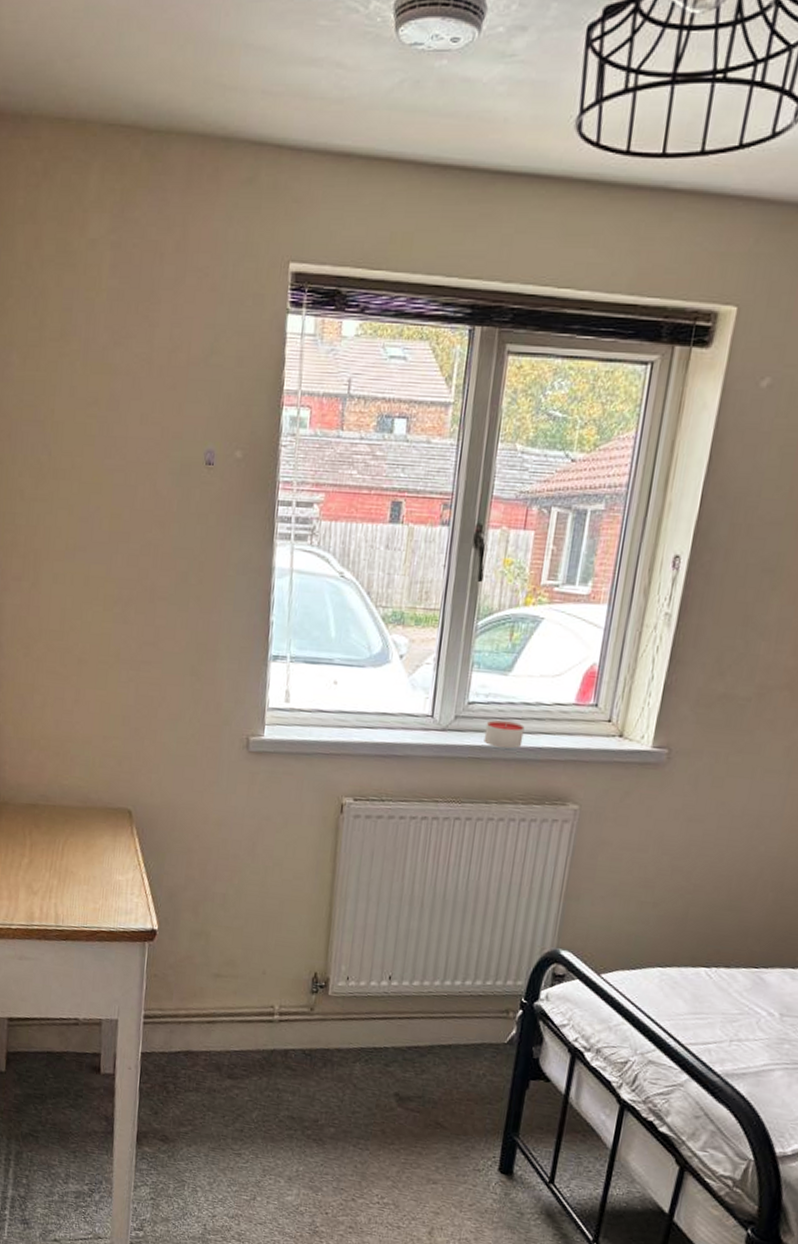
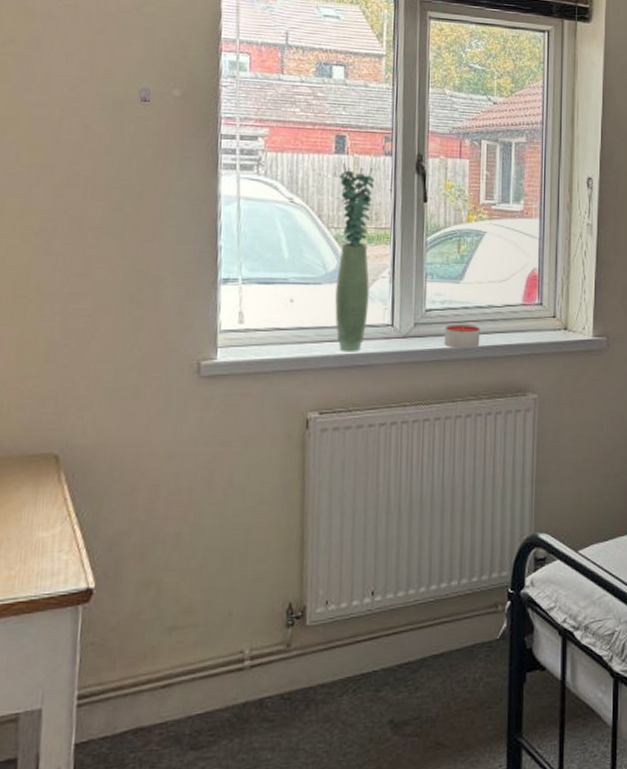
vase: none [375,534,428,742] -> present [335,163,374,352]

